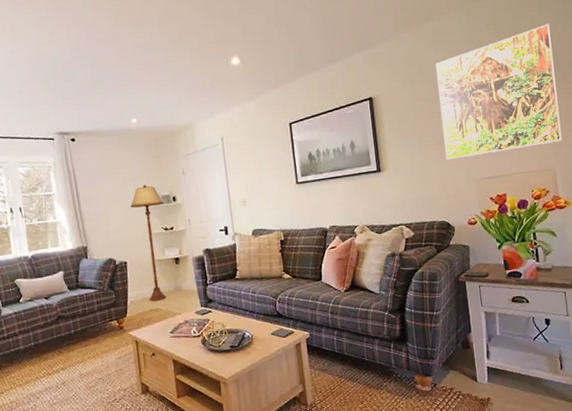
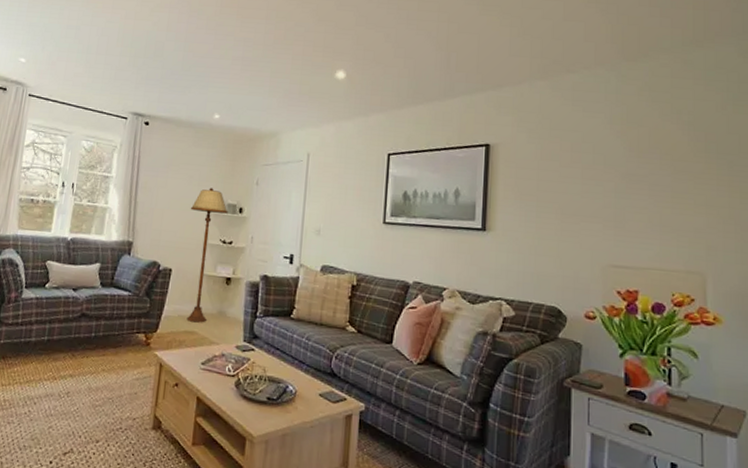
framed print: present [436,23,562,160] -> none [567,102,719,242]

